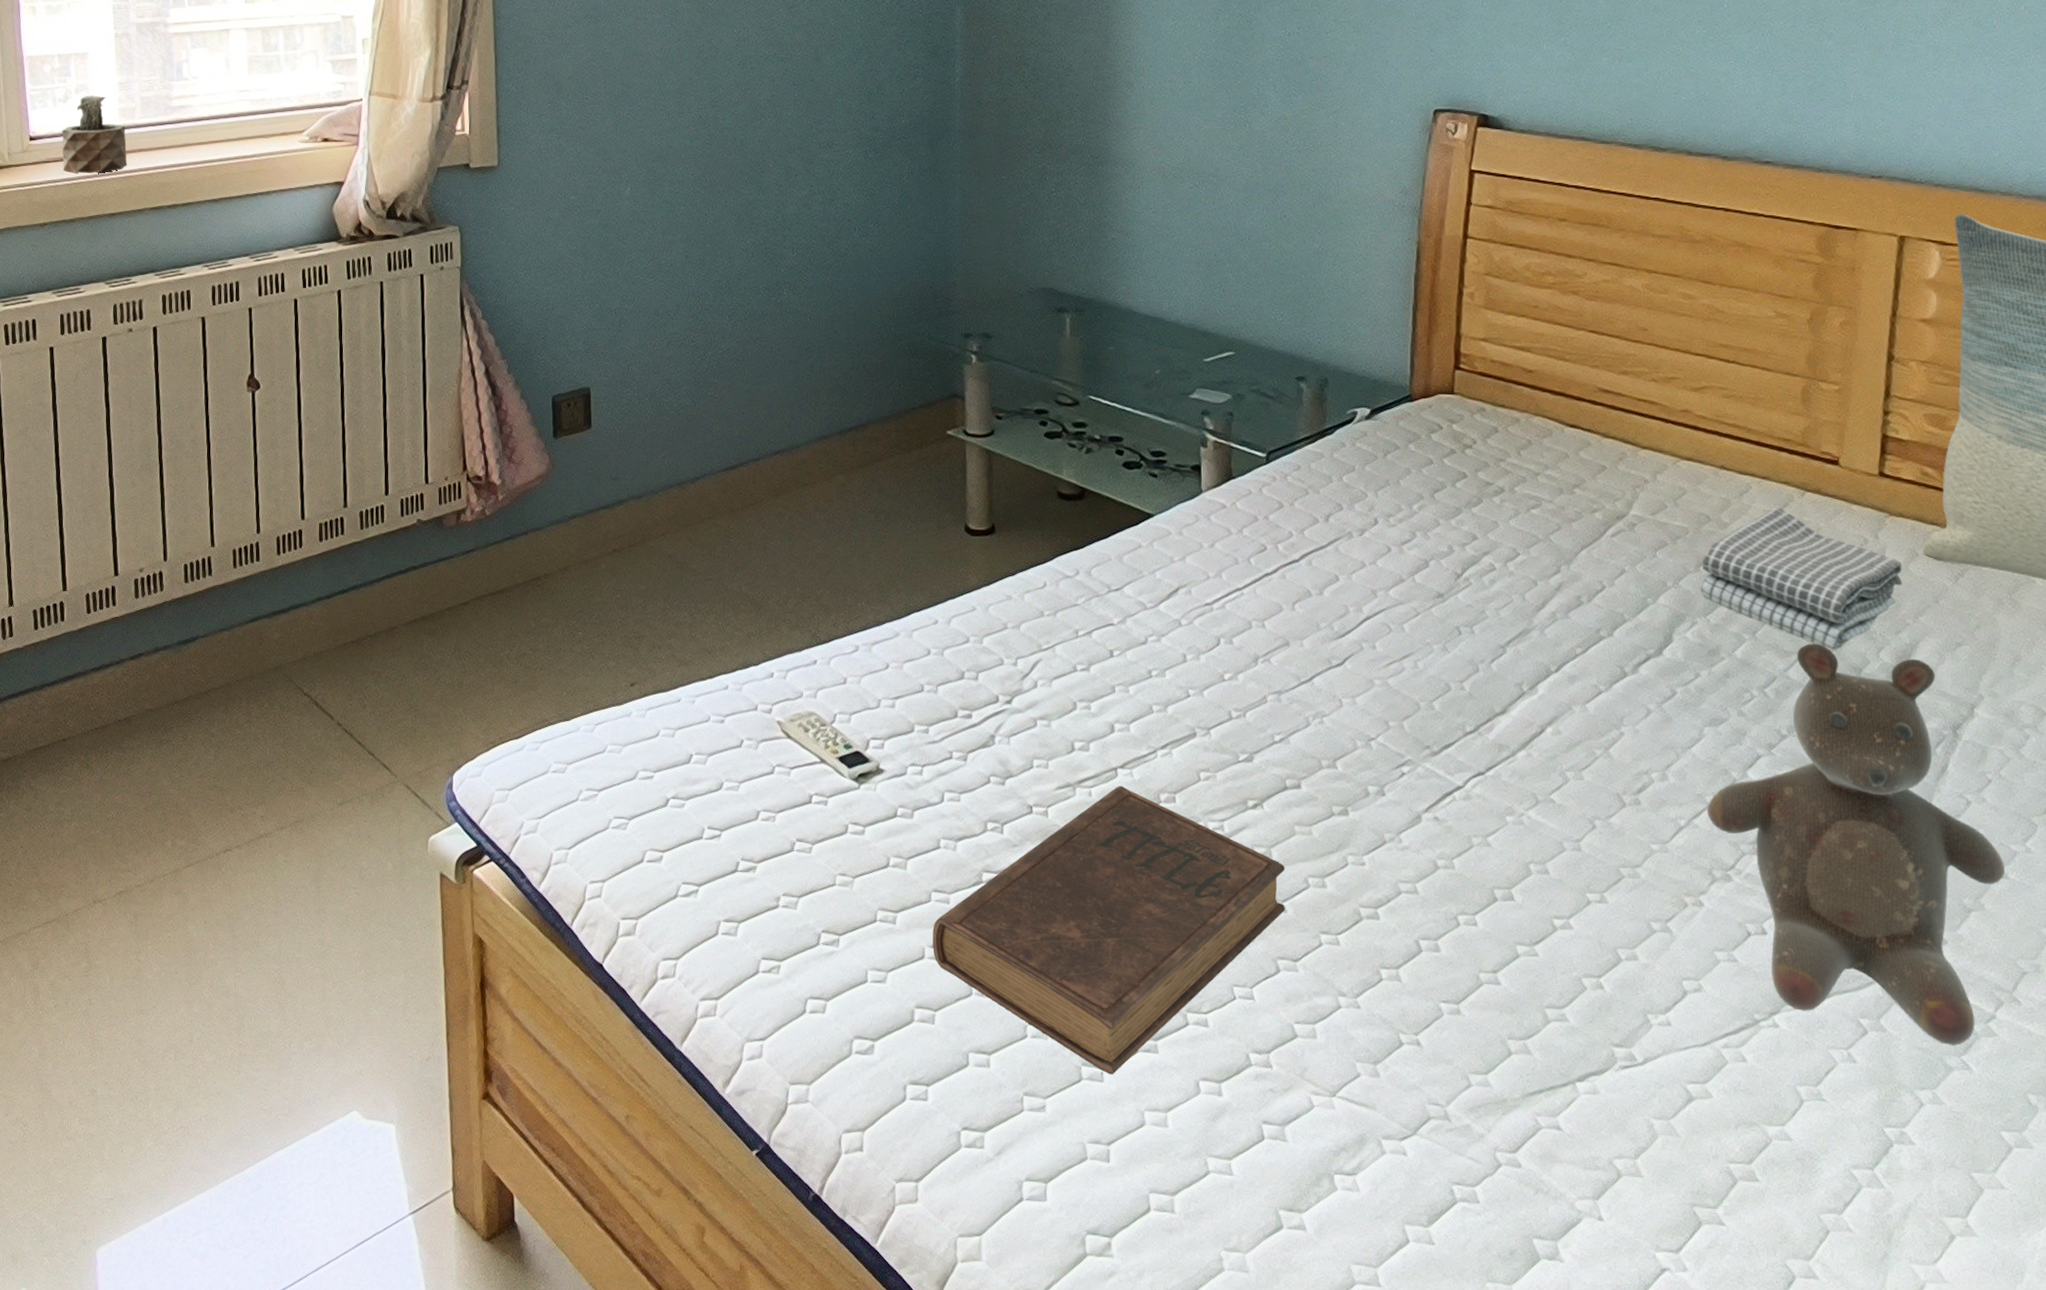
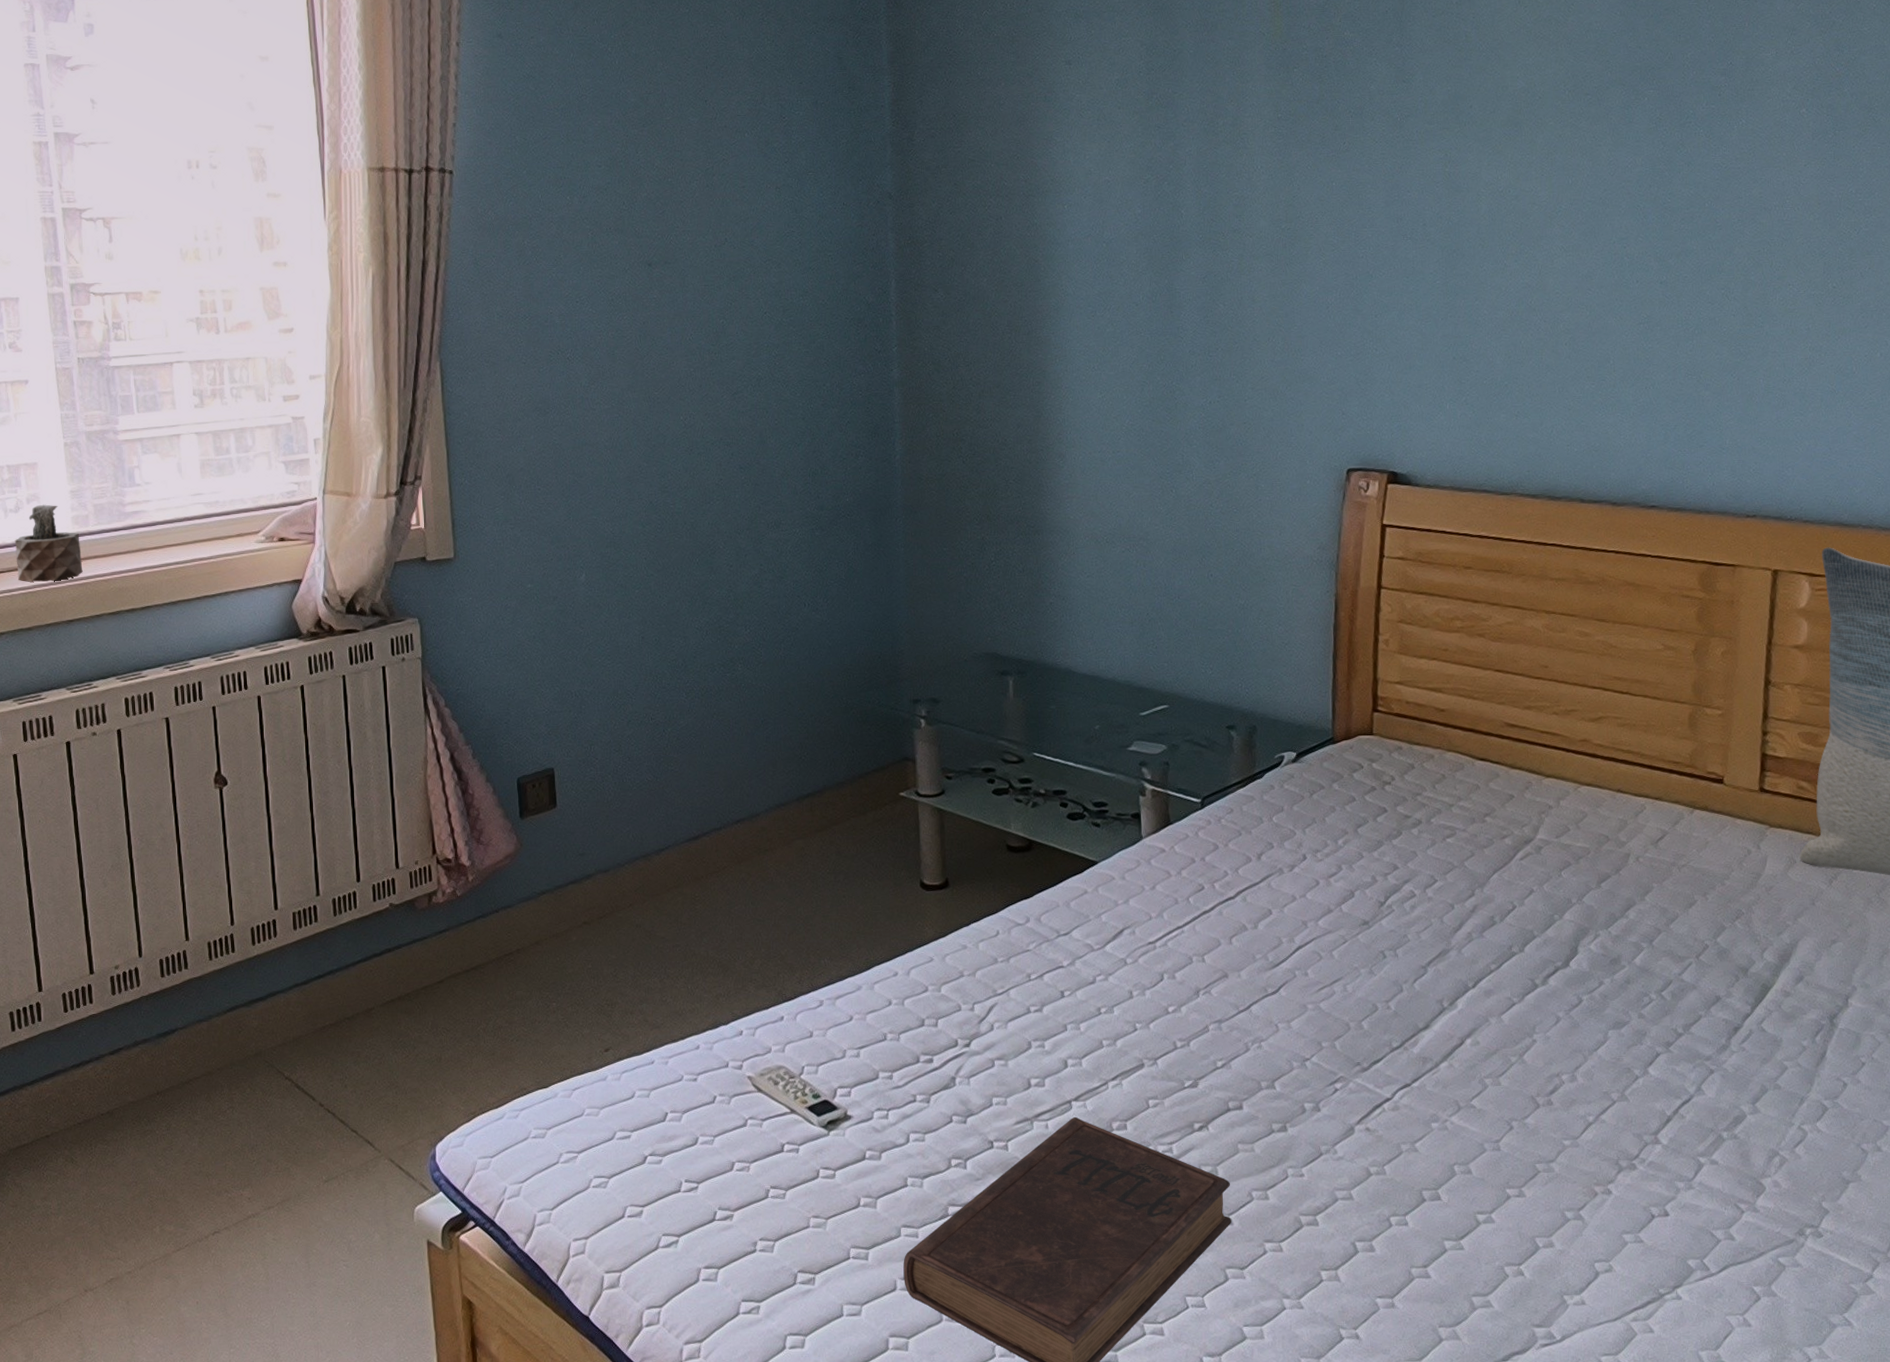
towel: present [1701,507,1903,650] -> none [1602,825,1783,953]
stuffed bear: present [1706,643,2006,1046] -> none [1612,947,1879,1305]

